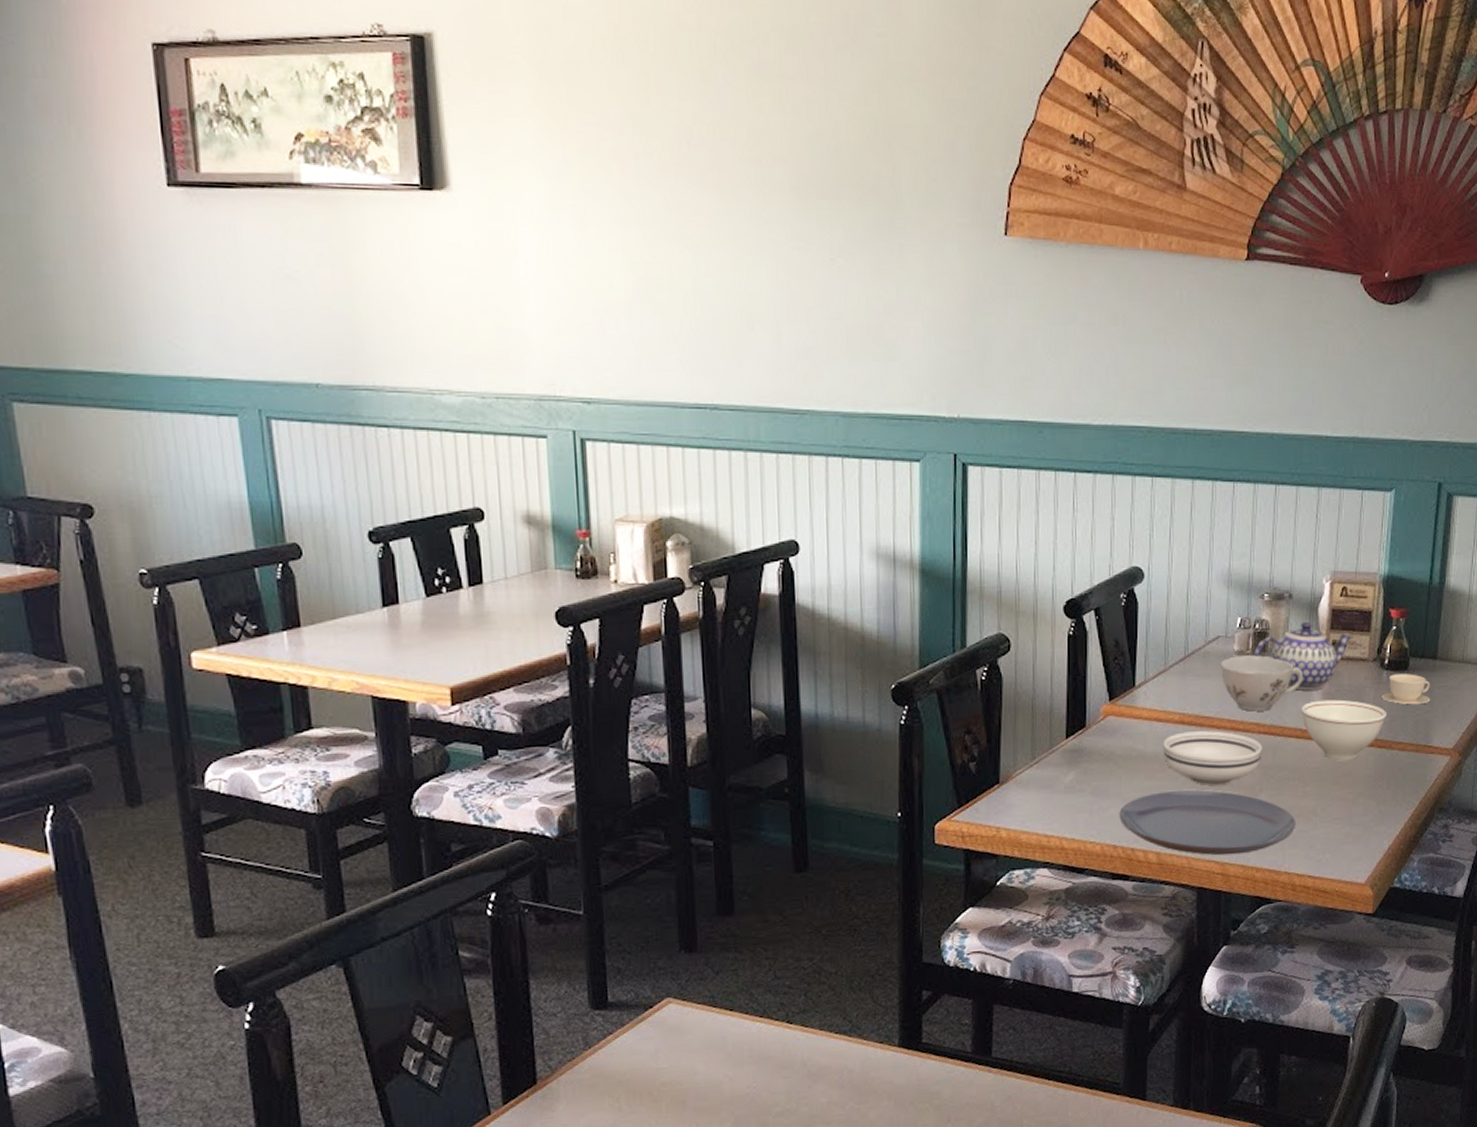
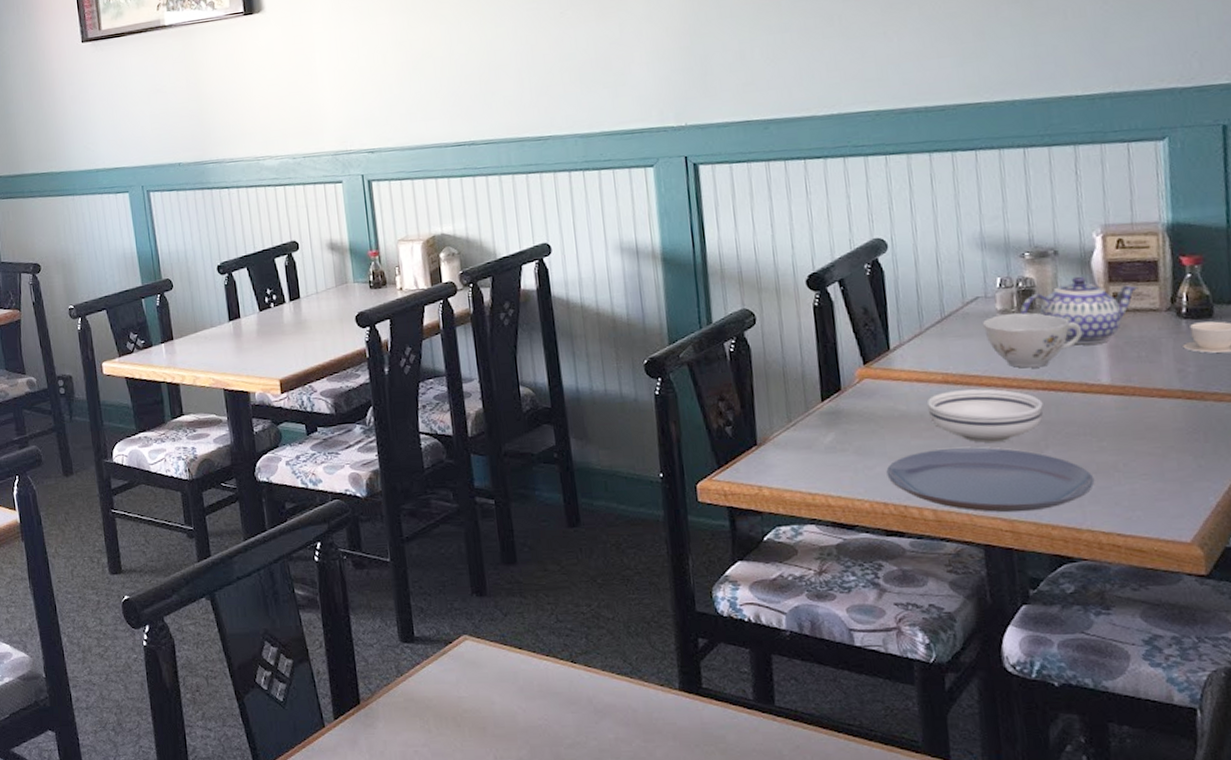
bowl: present [1301,699,1388,761] -> none [1083,351,1194,415]

